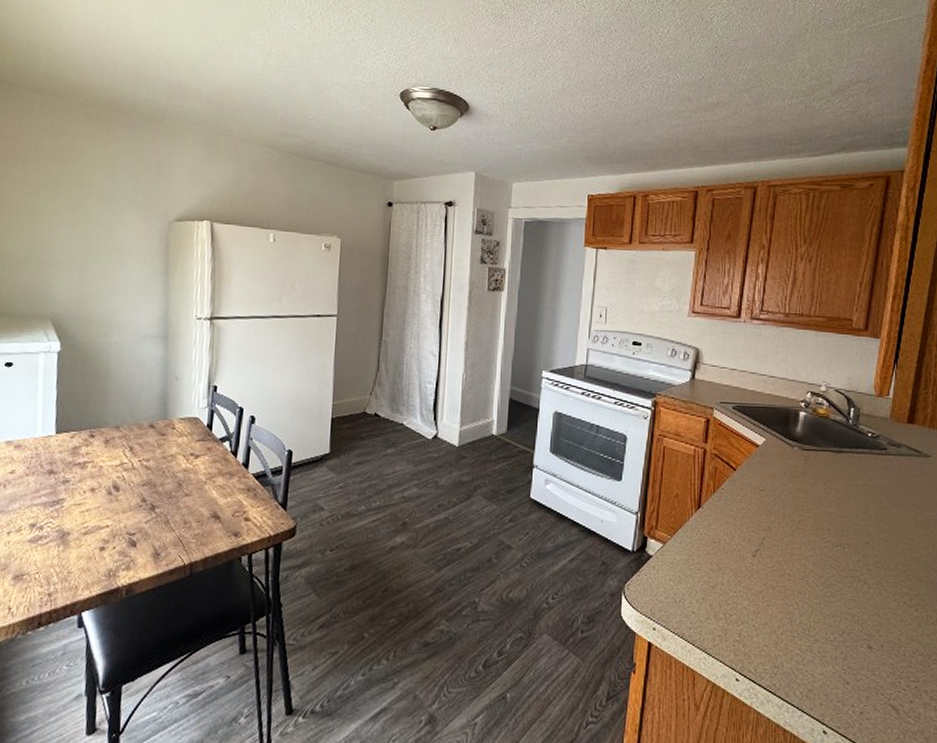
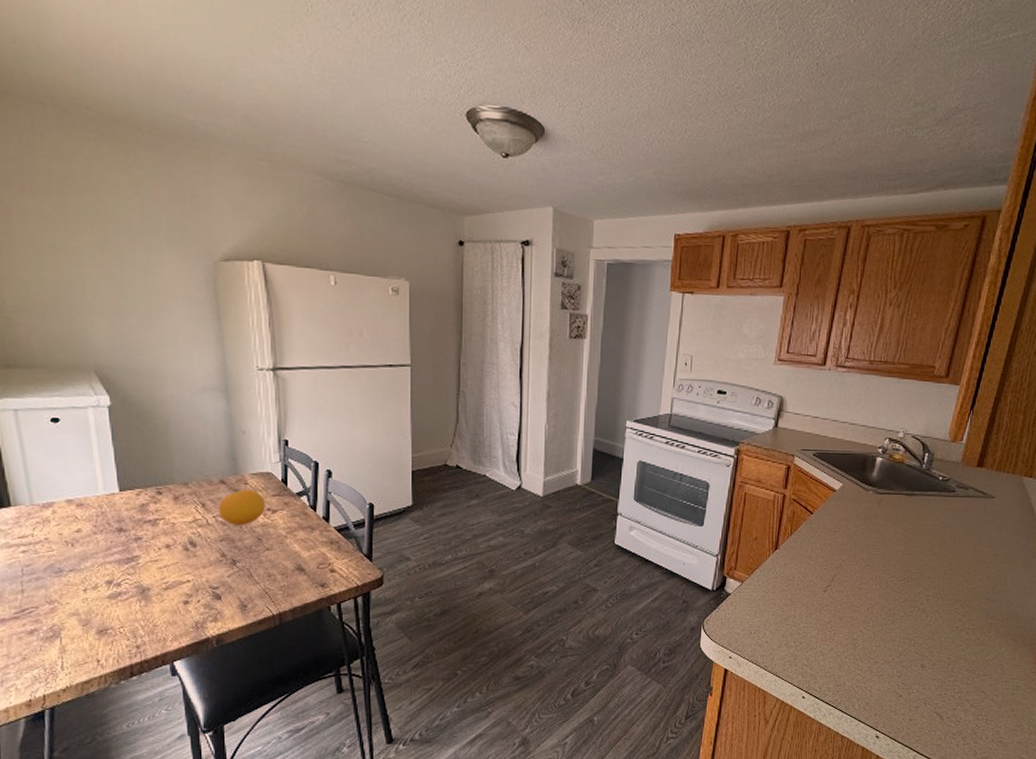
fruit: none [144,433,190,470] -> present [218,489,265,525]

